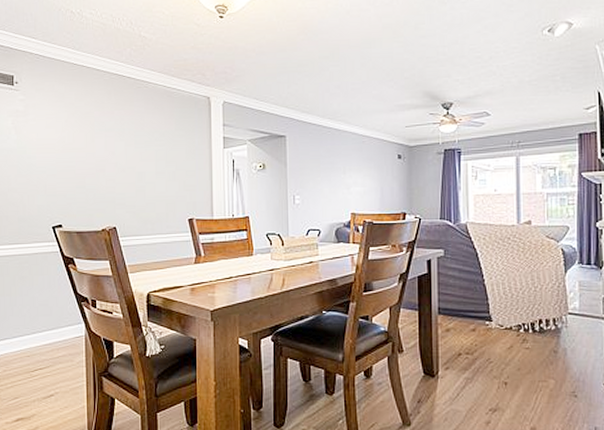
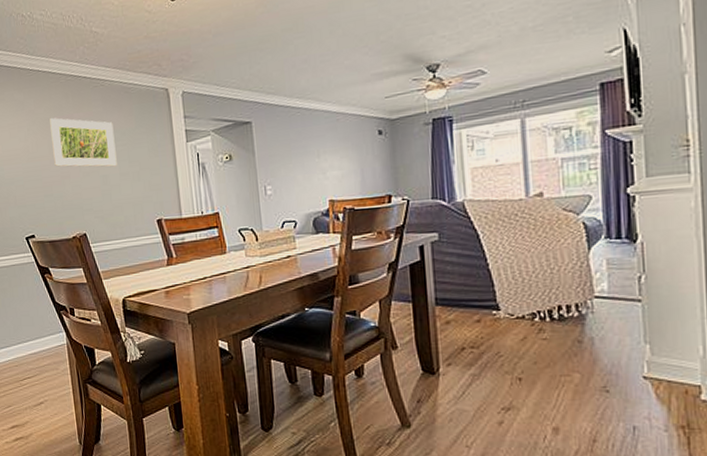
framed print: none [89,113,154,165] -> present [50,118,117,167]

